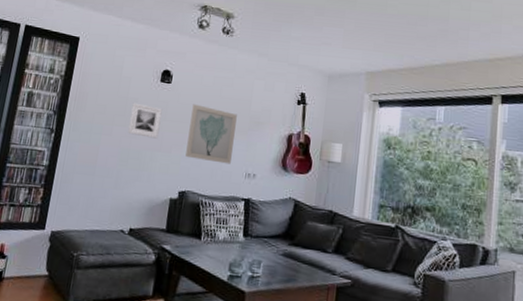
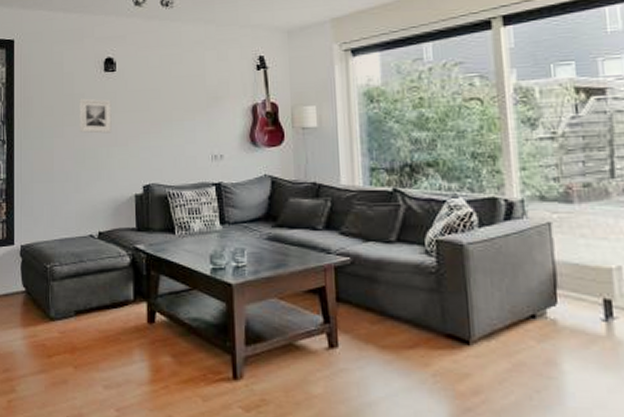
wall art: present [185,104,237,164] -> none [142,89,193,149]

